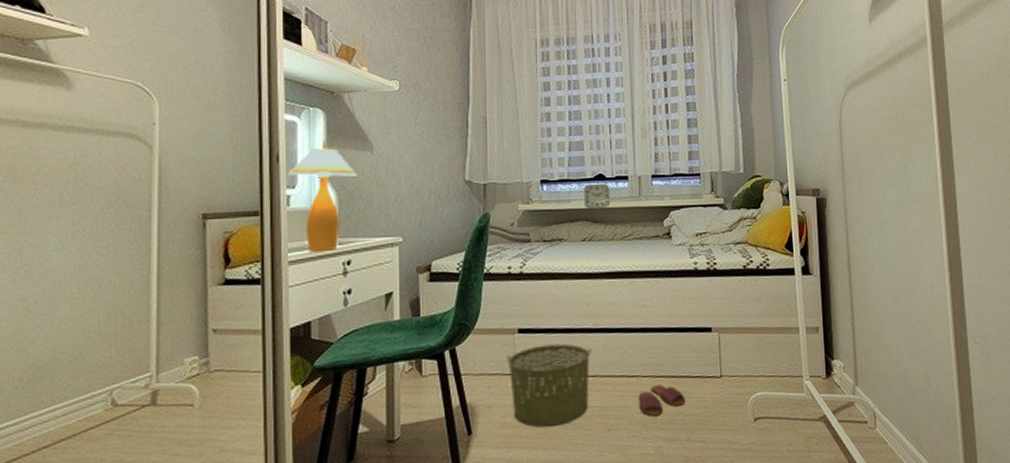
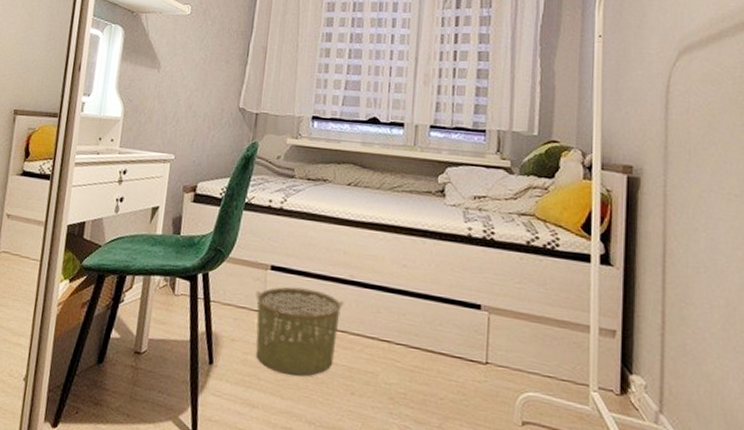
table lamp: present [287,141,358,251] -> none [85,55,144,158]
alarm clock: present [584,183,611,208] -> none [354,127,383,154]
slippers: present [638,384,685,417] -> none [388,356,441,392]

